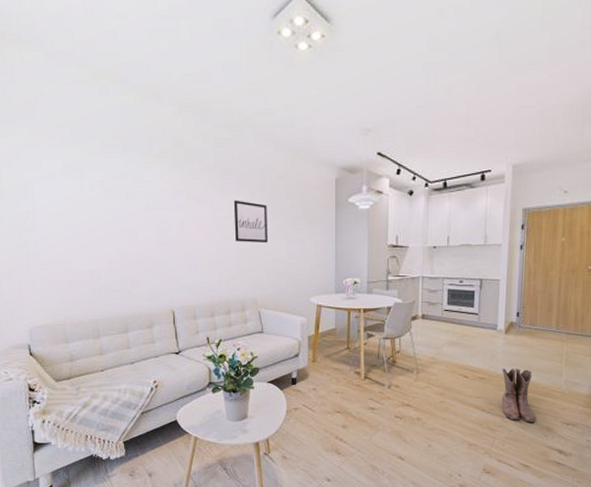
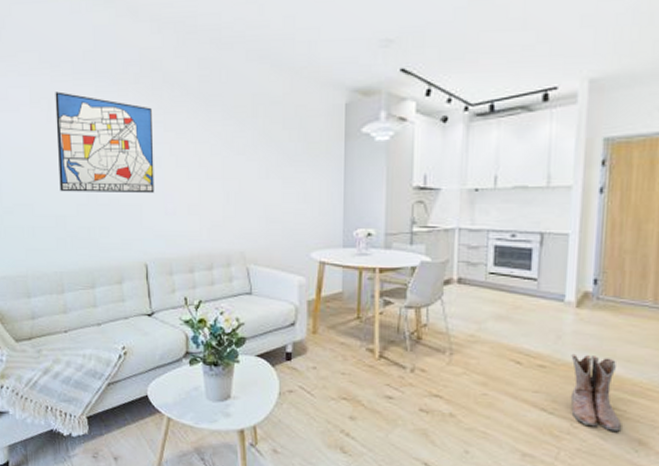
wall art: none [87,163,179,252] -> present [55,91,155,194]
wall art: present [233,200,268,243] -> none [219,131,259,184]

